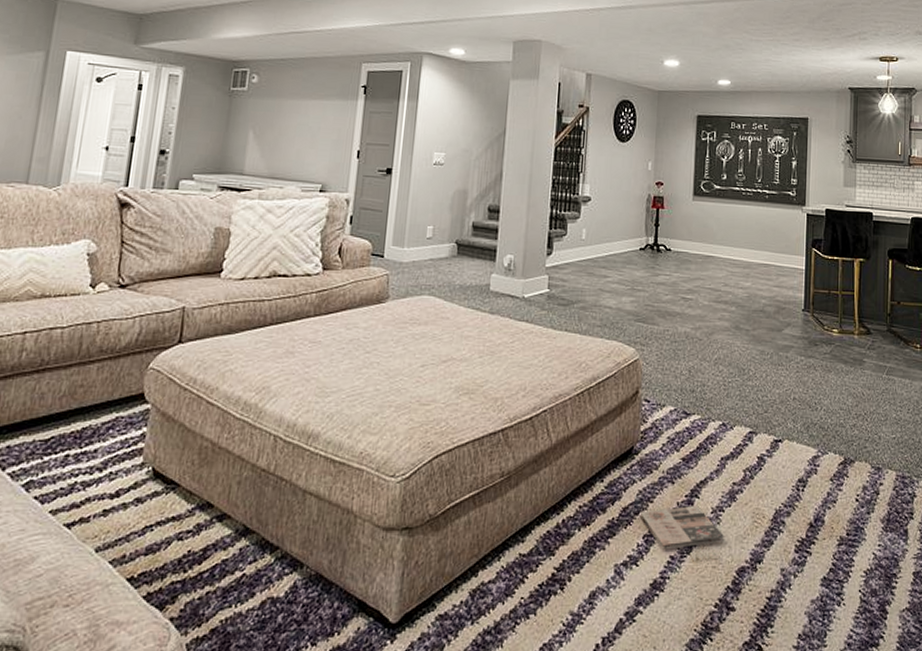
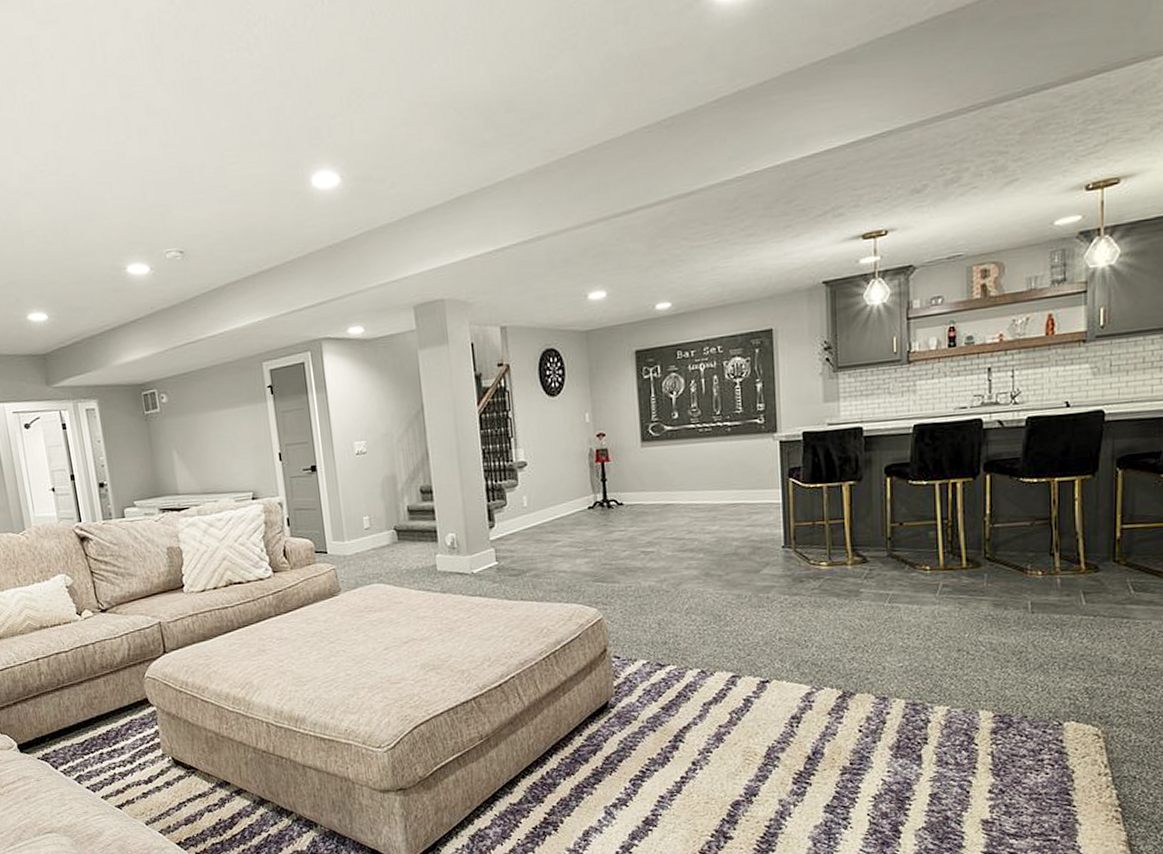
magazine: present [639,506,725,562] -> none [623,750,716,799]

